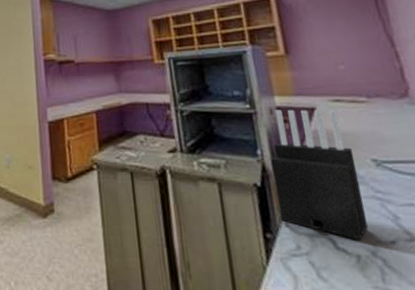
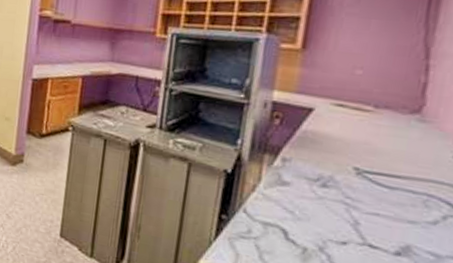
knife block: present [270,109,368,241] -> none [240,104,338,236]

